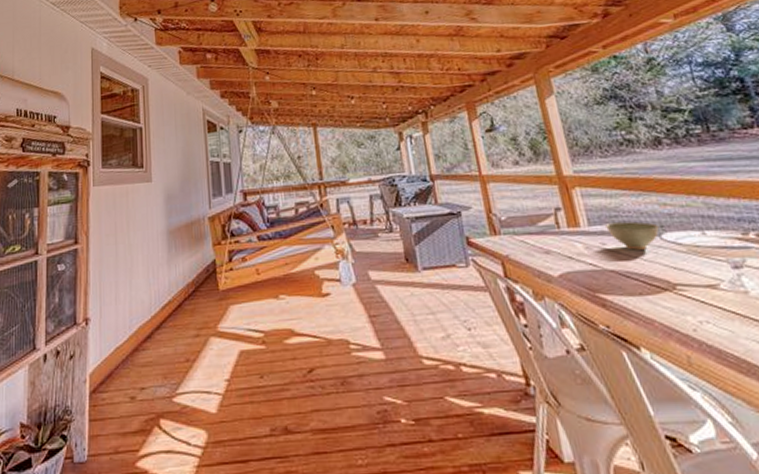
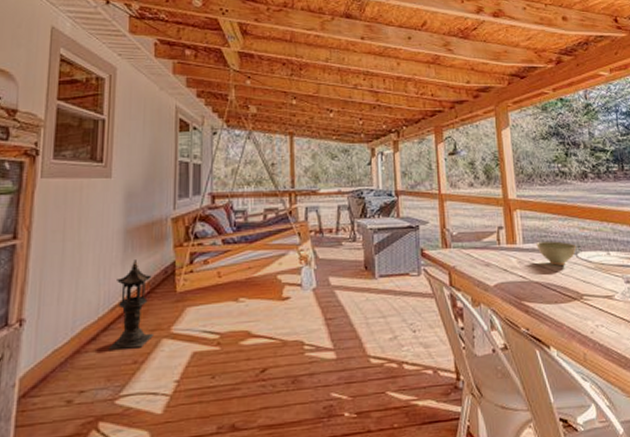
lantern: none [162,259,203,348] -> present [107,260,155,350]

